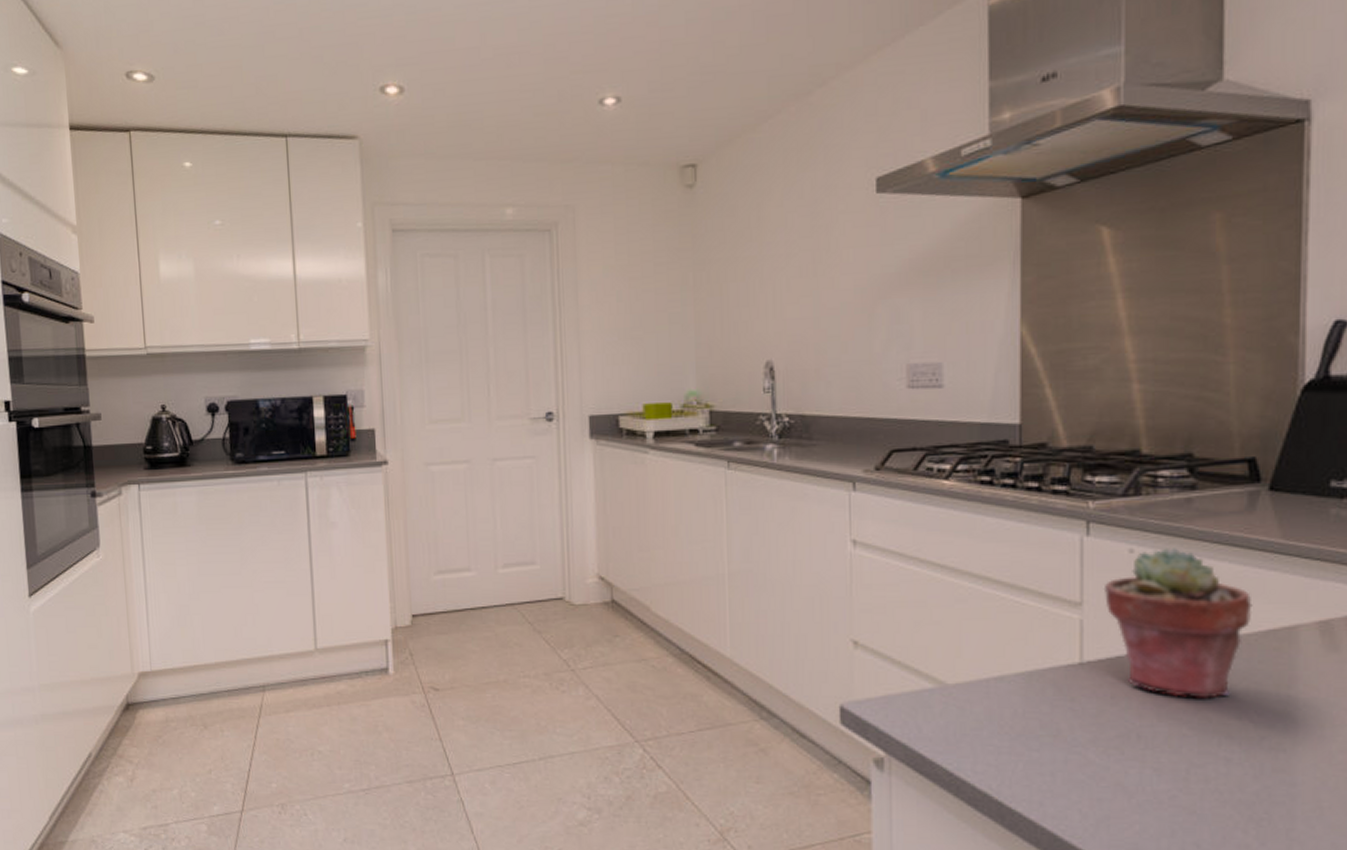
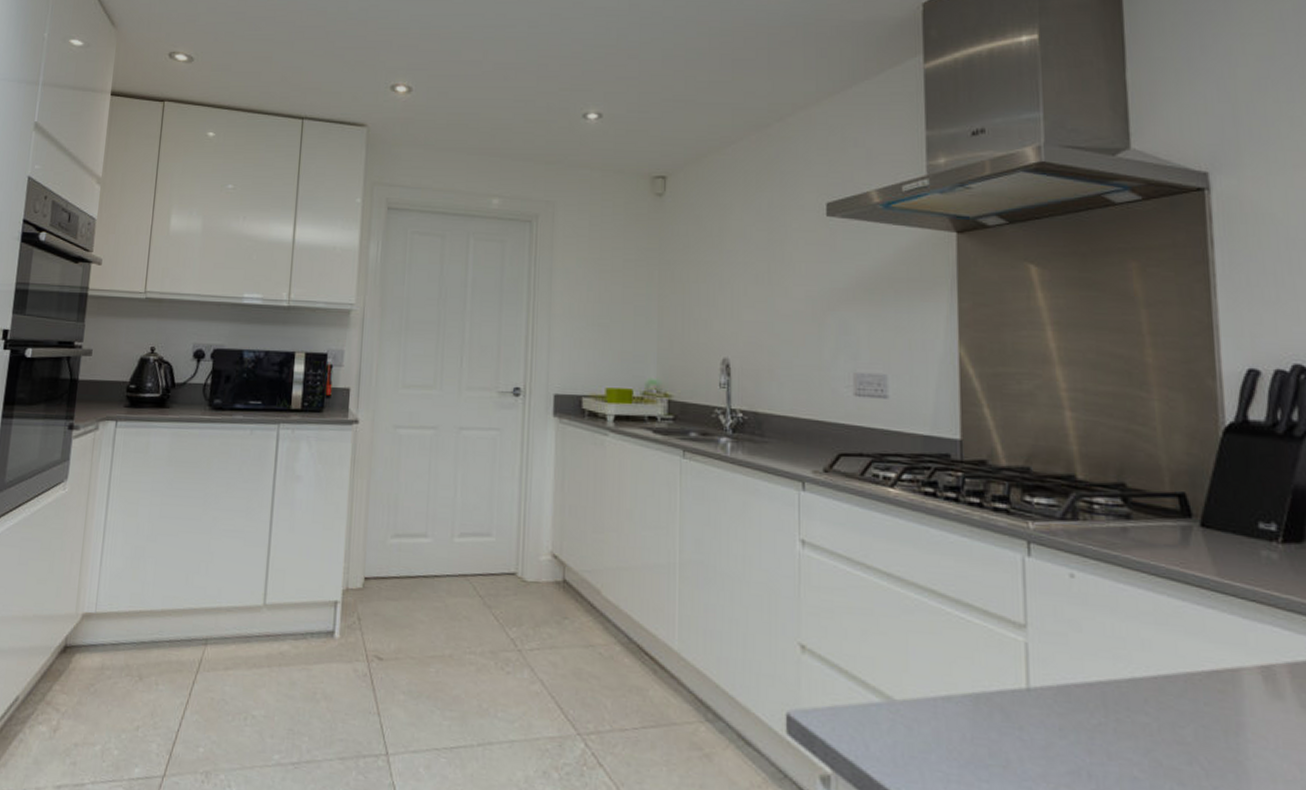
potted succulent: present [1103,548,1253,699] -> none [1046,575,1194,740]

